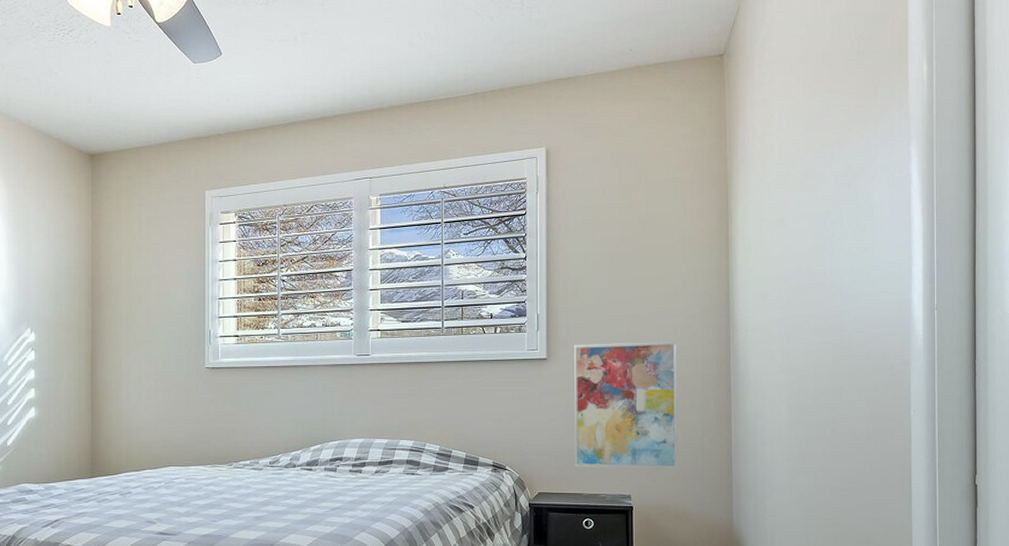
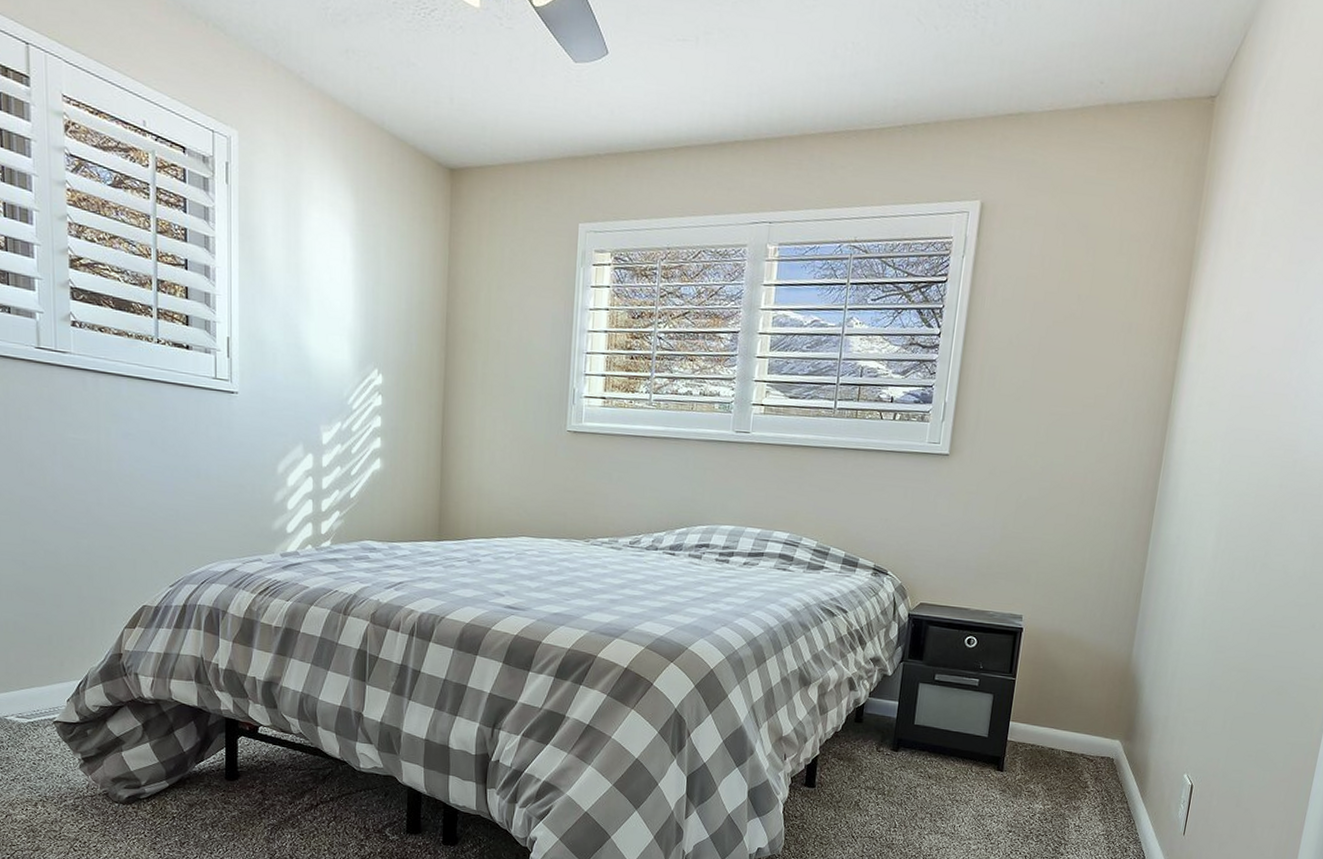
wall art: present [573,341,678,470] -> none [964,440,1102,593]

